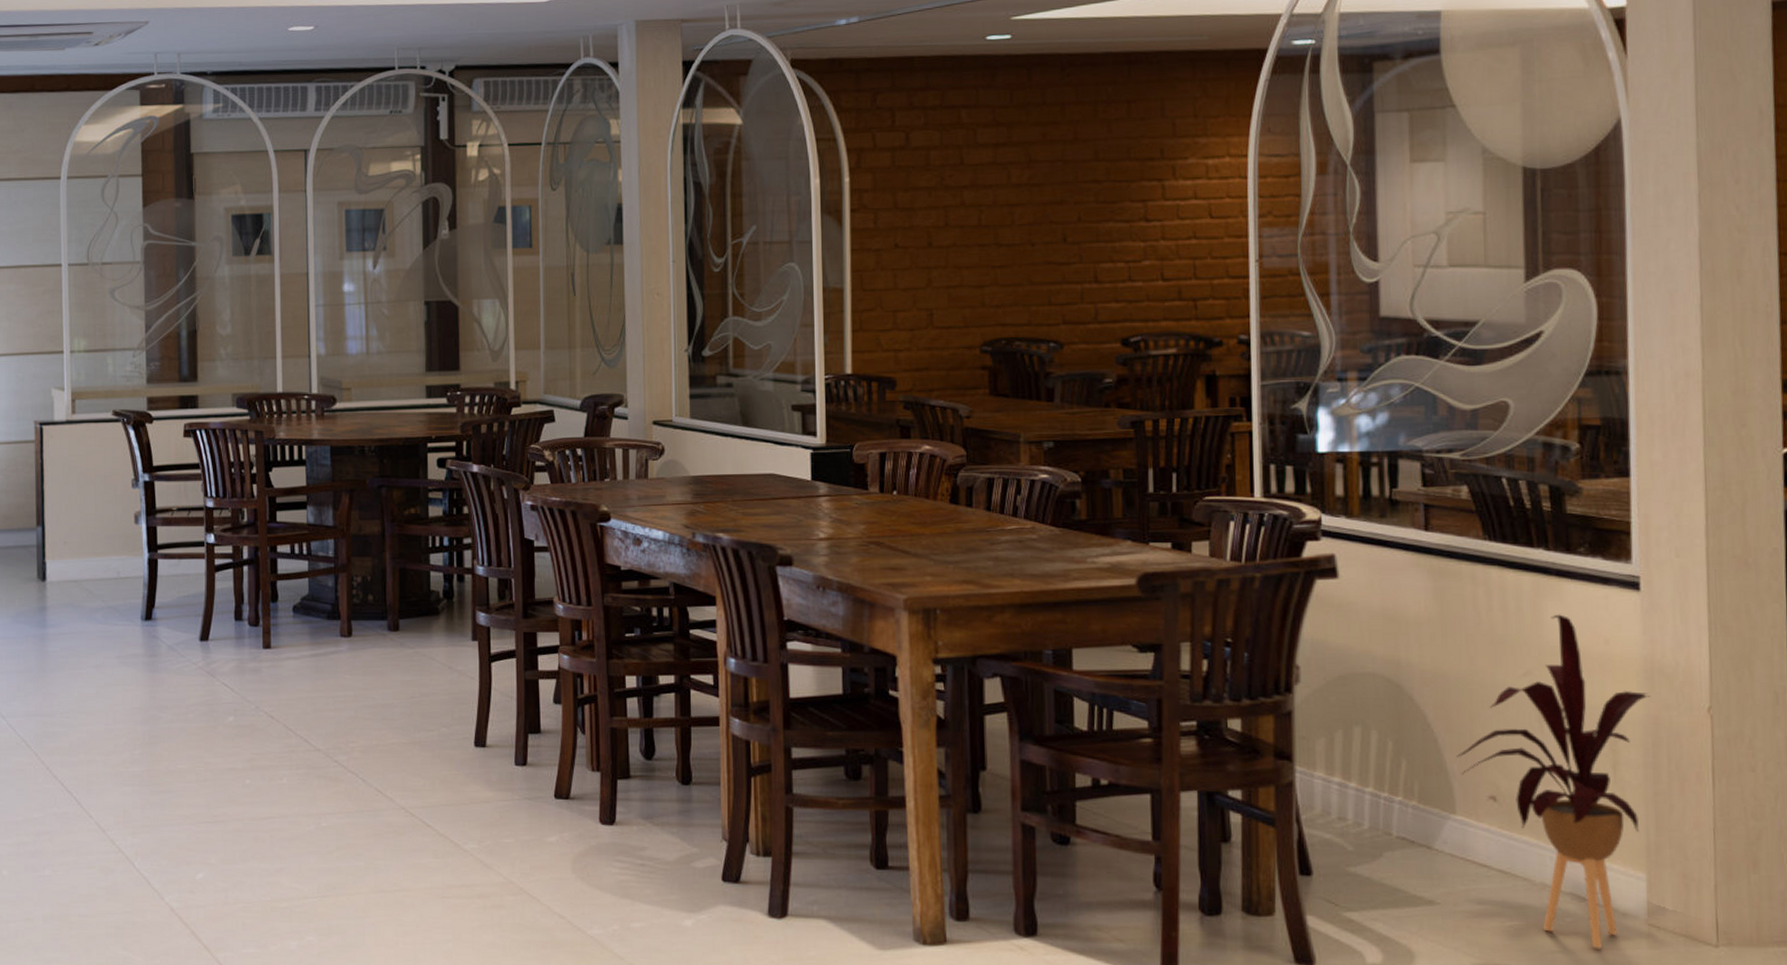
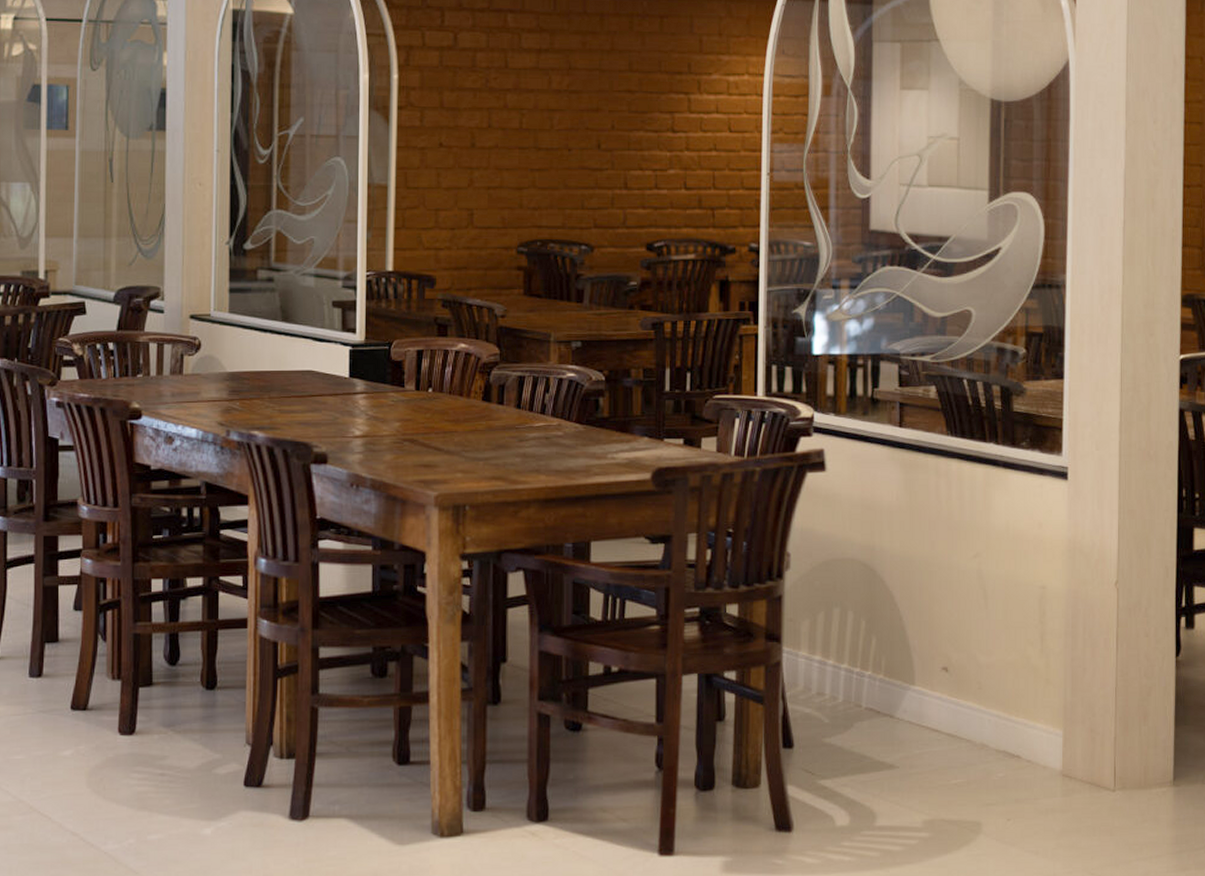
house plant: present [1457,614,1651,949] -> none [918,501,1072,800]

